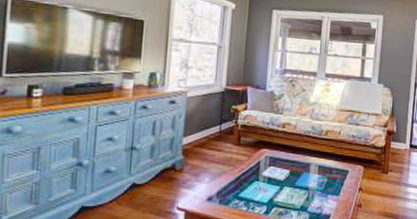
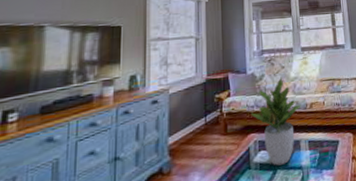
potted plant: none [266,99,317,183] -> present [252,77,301,166]

